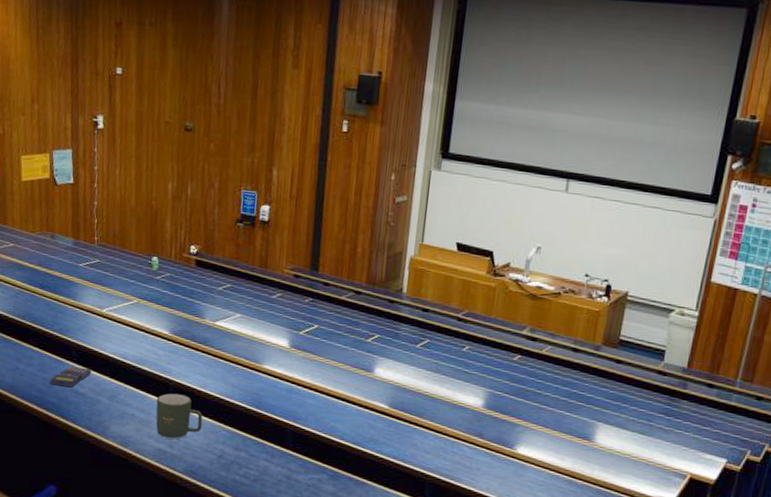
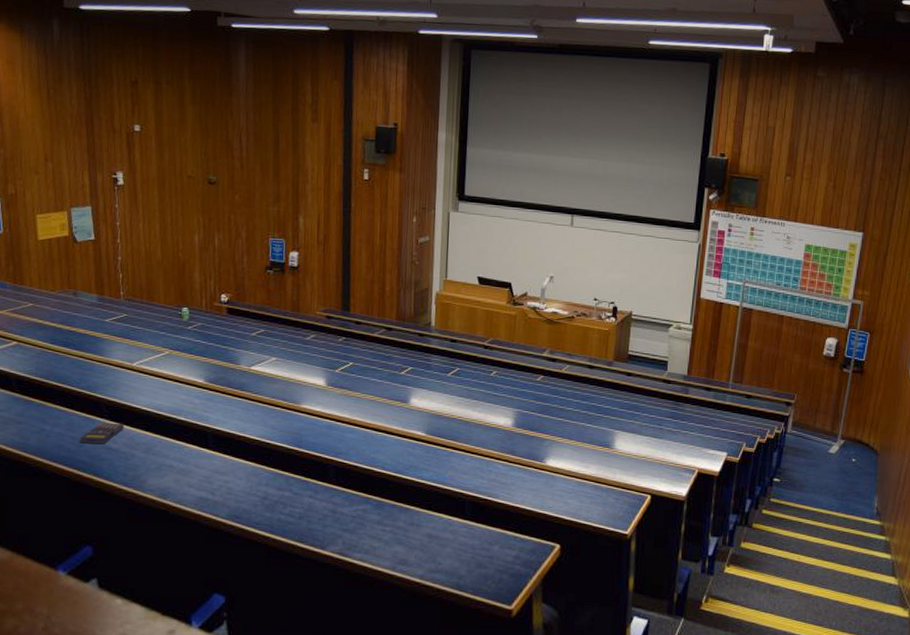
mug: present [155,393,203,440] -> none [194,440,244,486]

